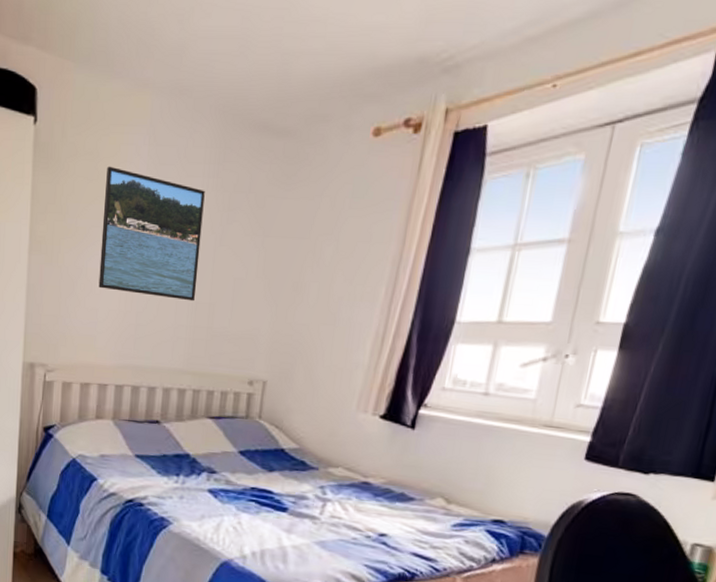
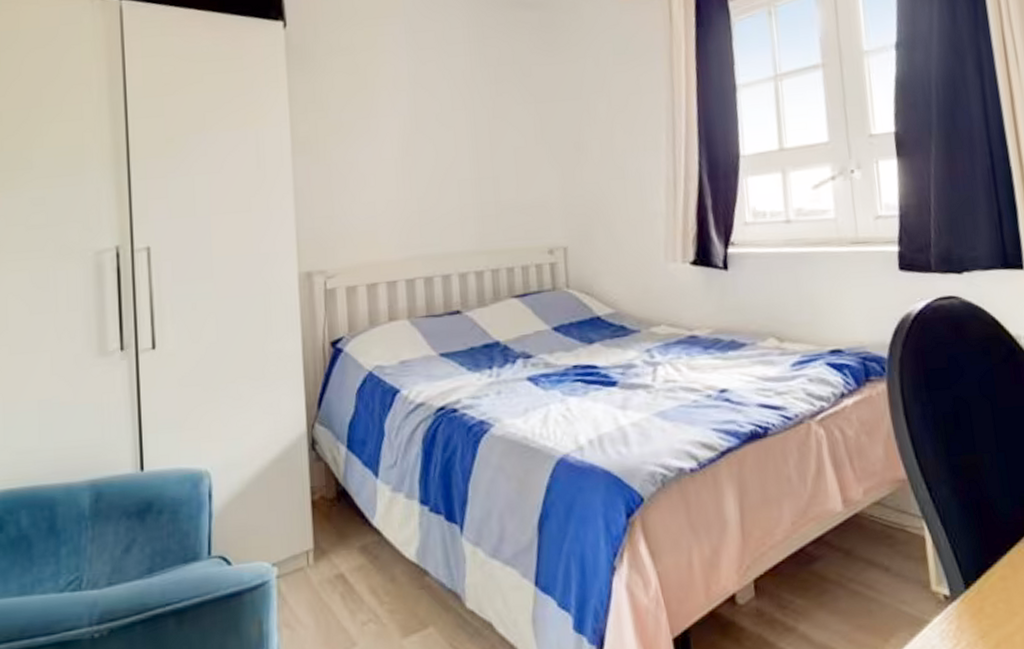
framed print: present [98,166,205,302] -> none [366,58,477,180]

